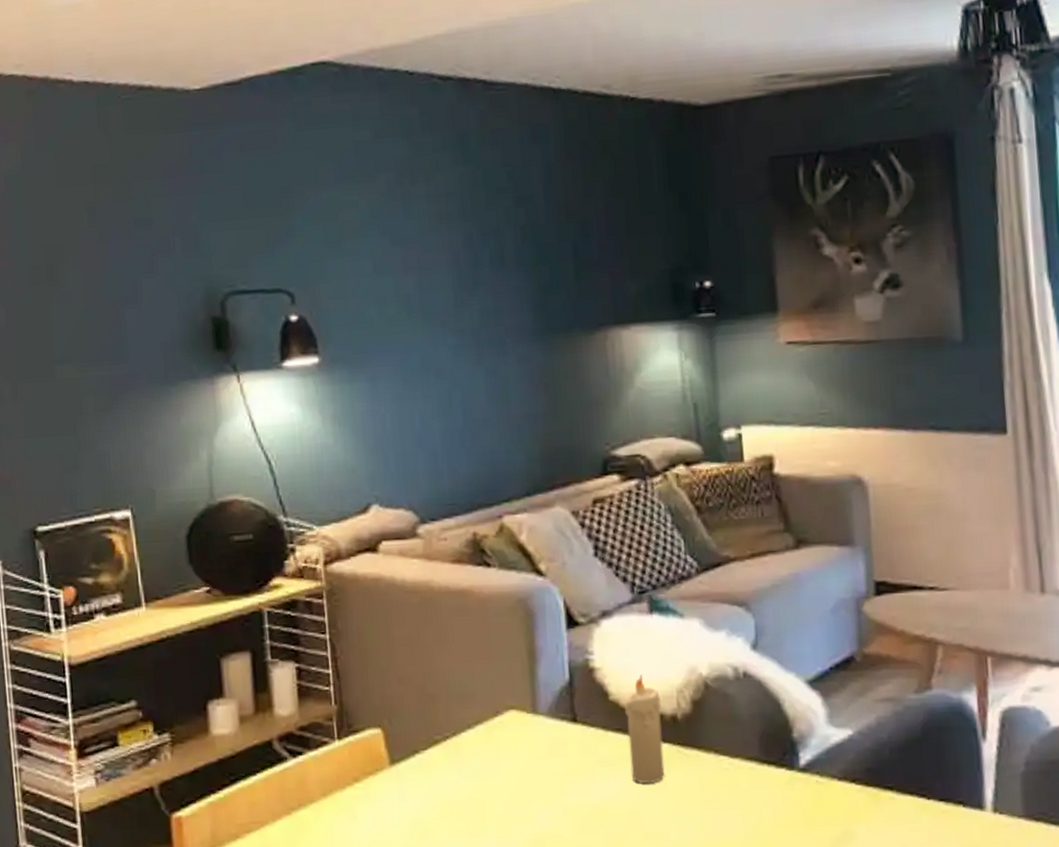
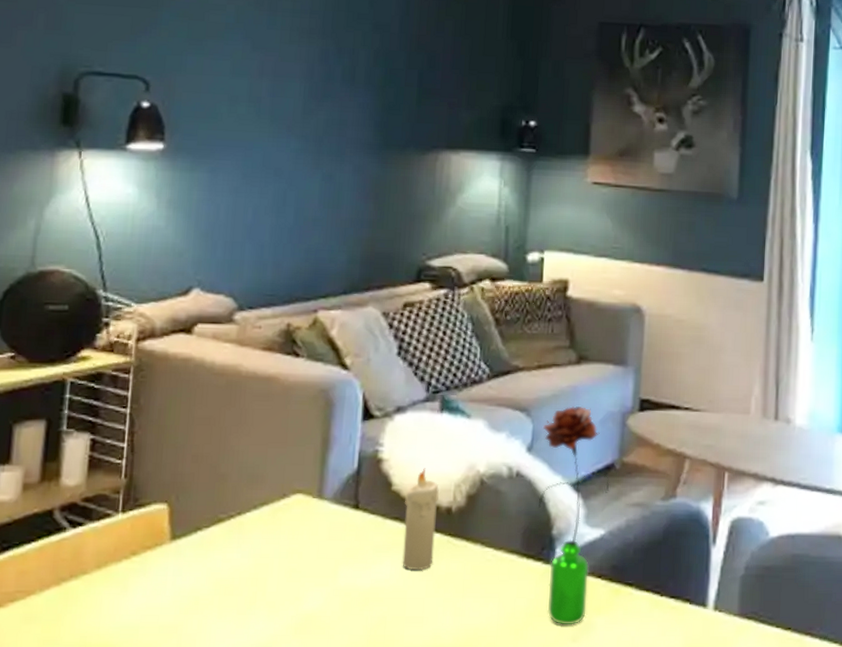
flower: none [766,594,851,835] -> present [539,405,609,625]

